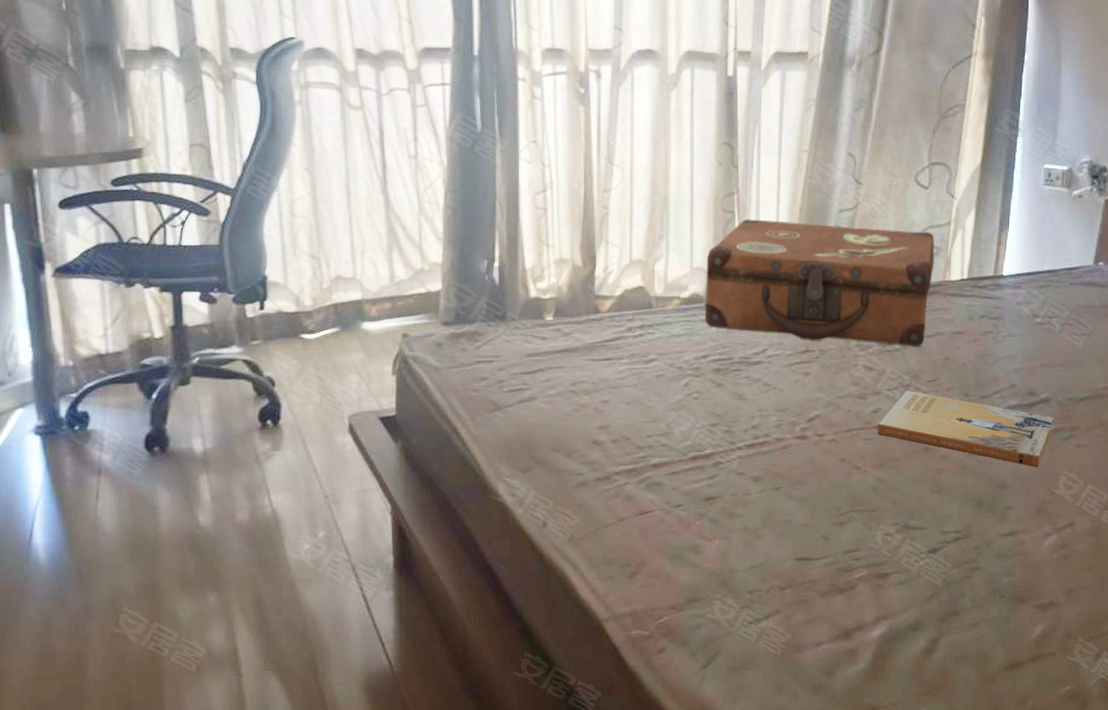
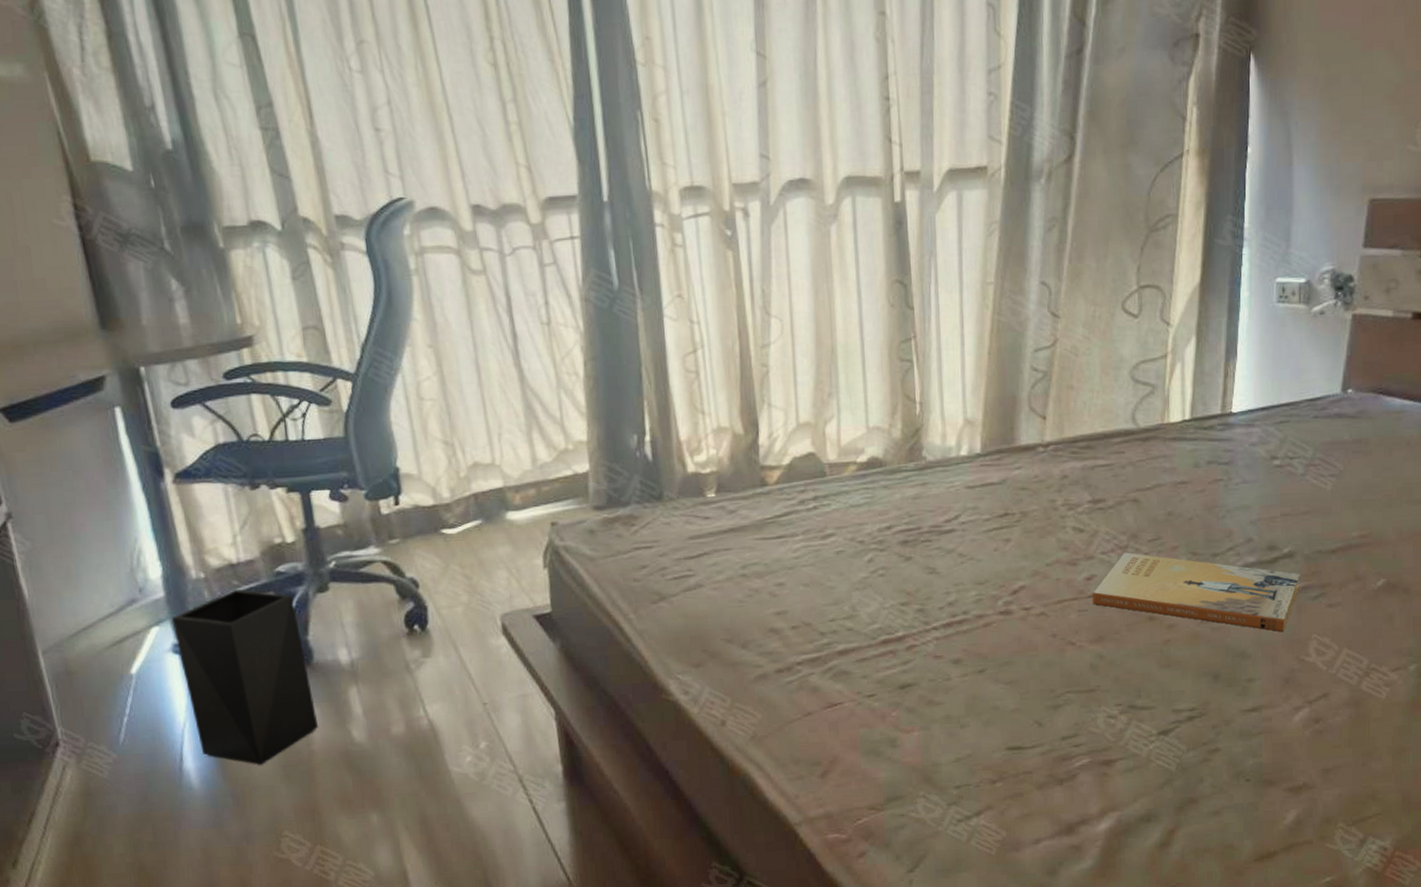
trash bin: none [36,377,167,544] -> present [171,589,319,765]
suitcase: present [704,219,935,345] -> none [884,367,1150,502]

